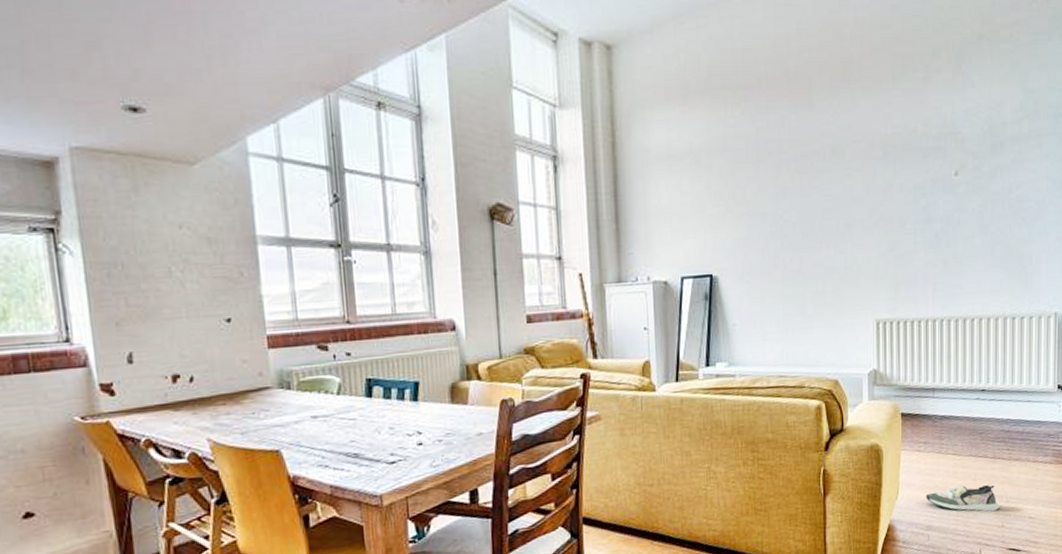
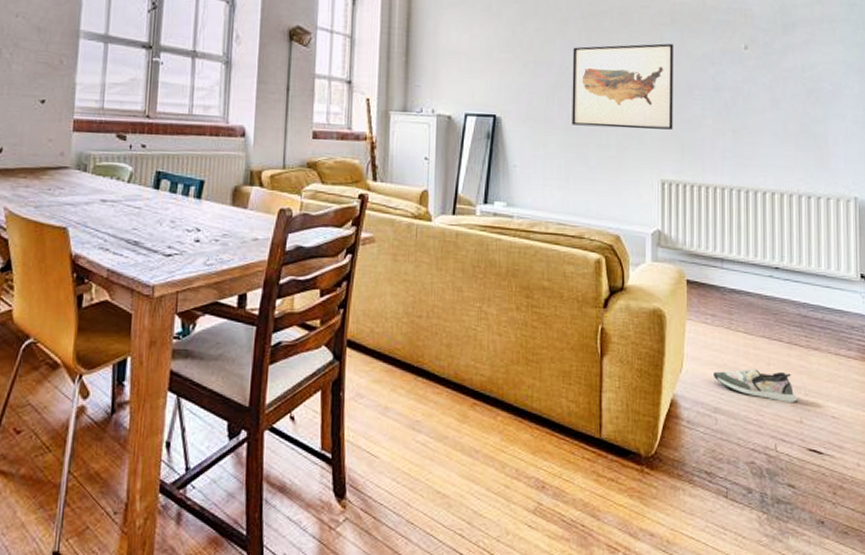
wall art: none [786,179,887,275] -> present [572,43,673,130]

